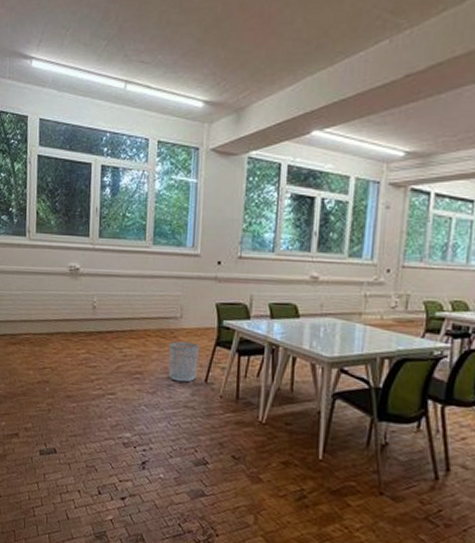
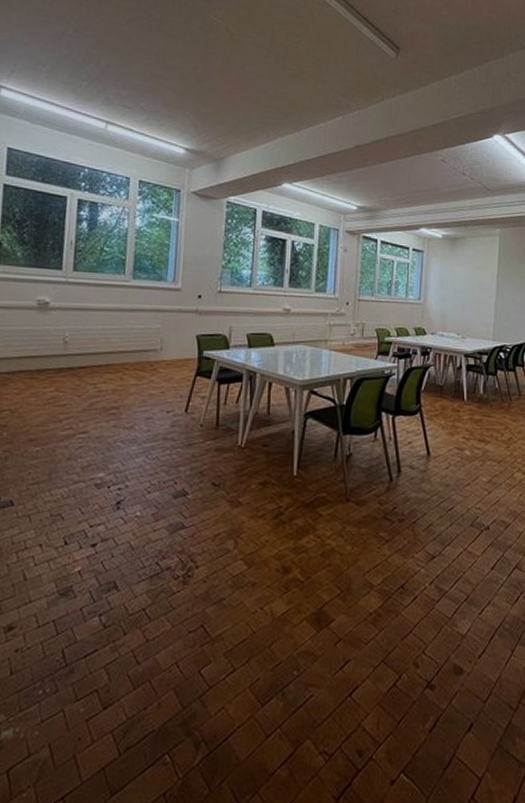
waste bin: present [168,341,200,383] -> none [147,373,180,414]

